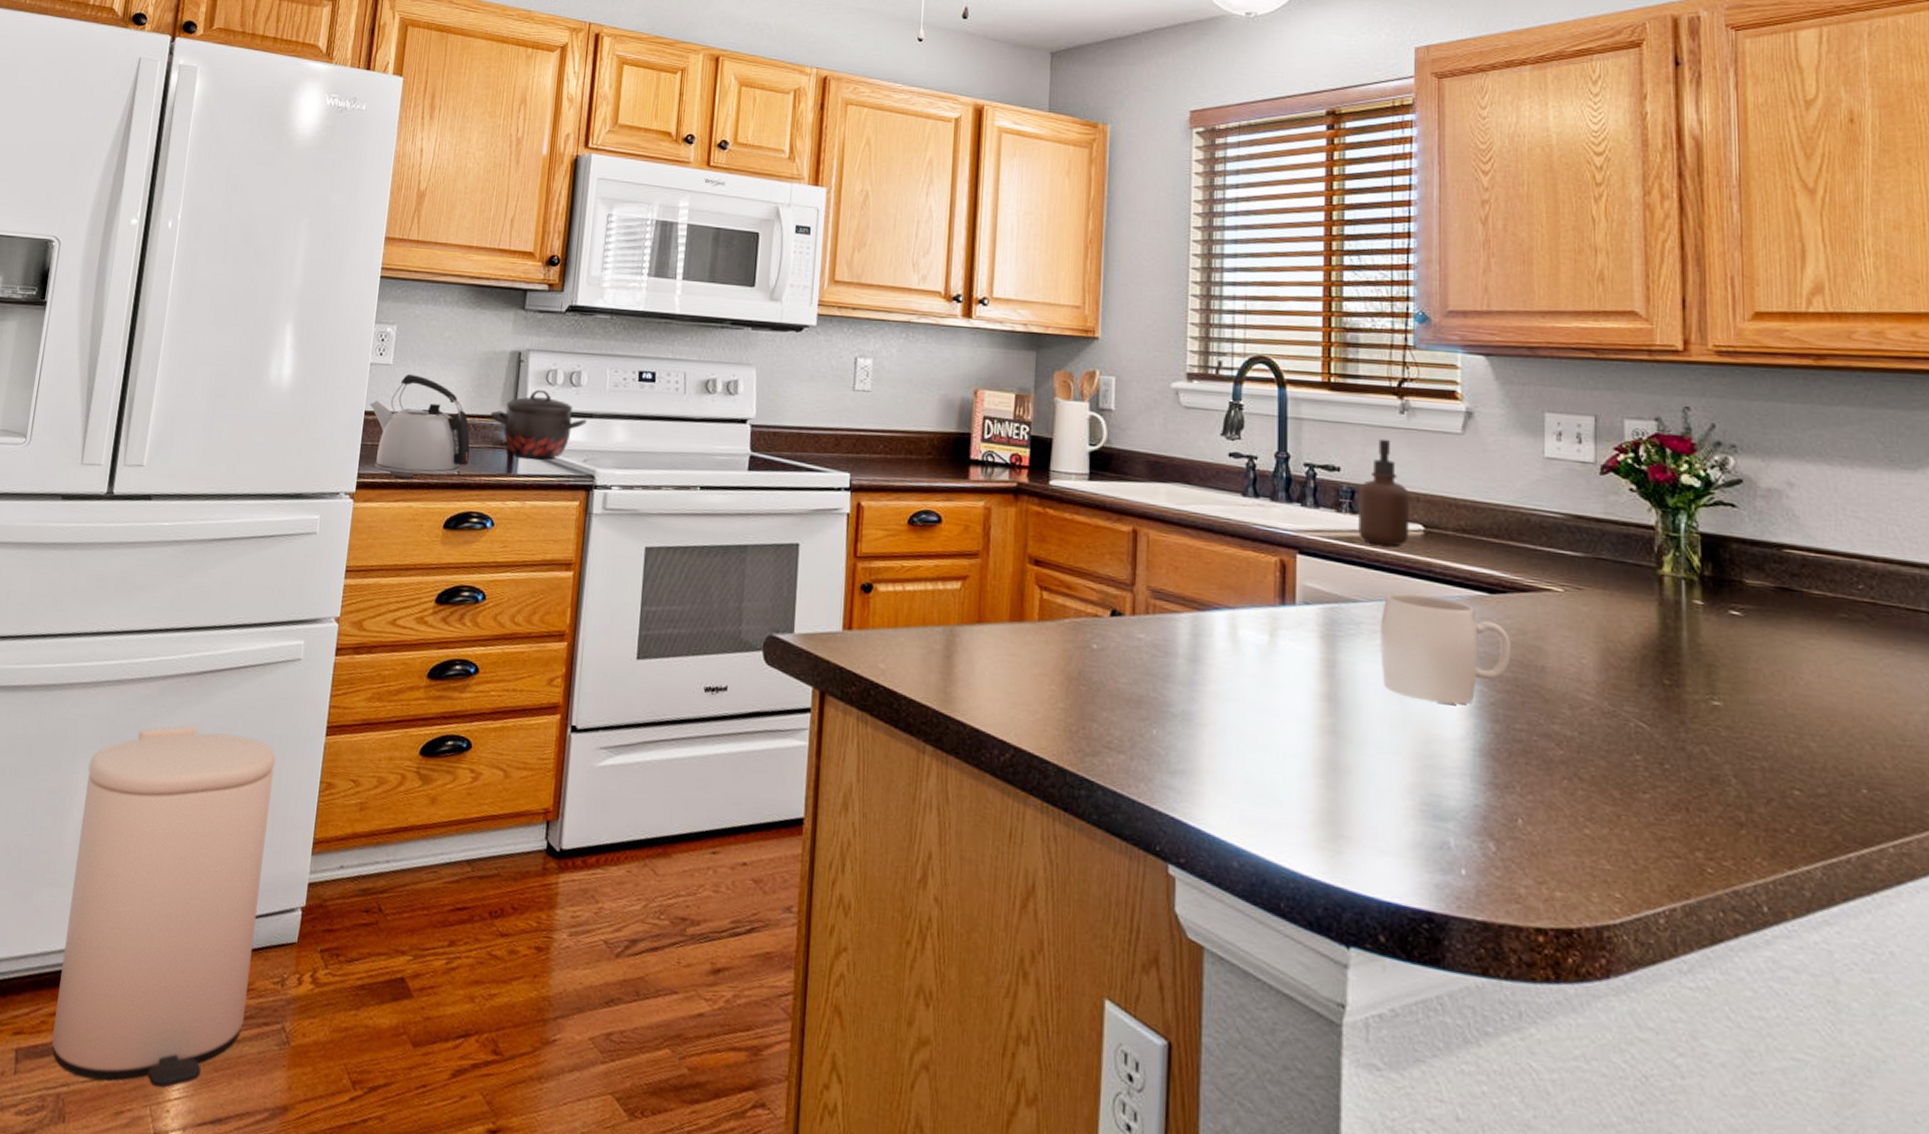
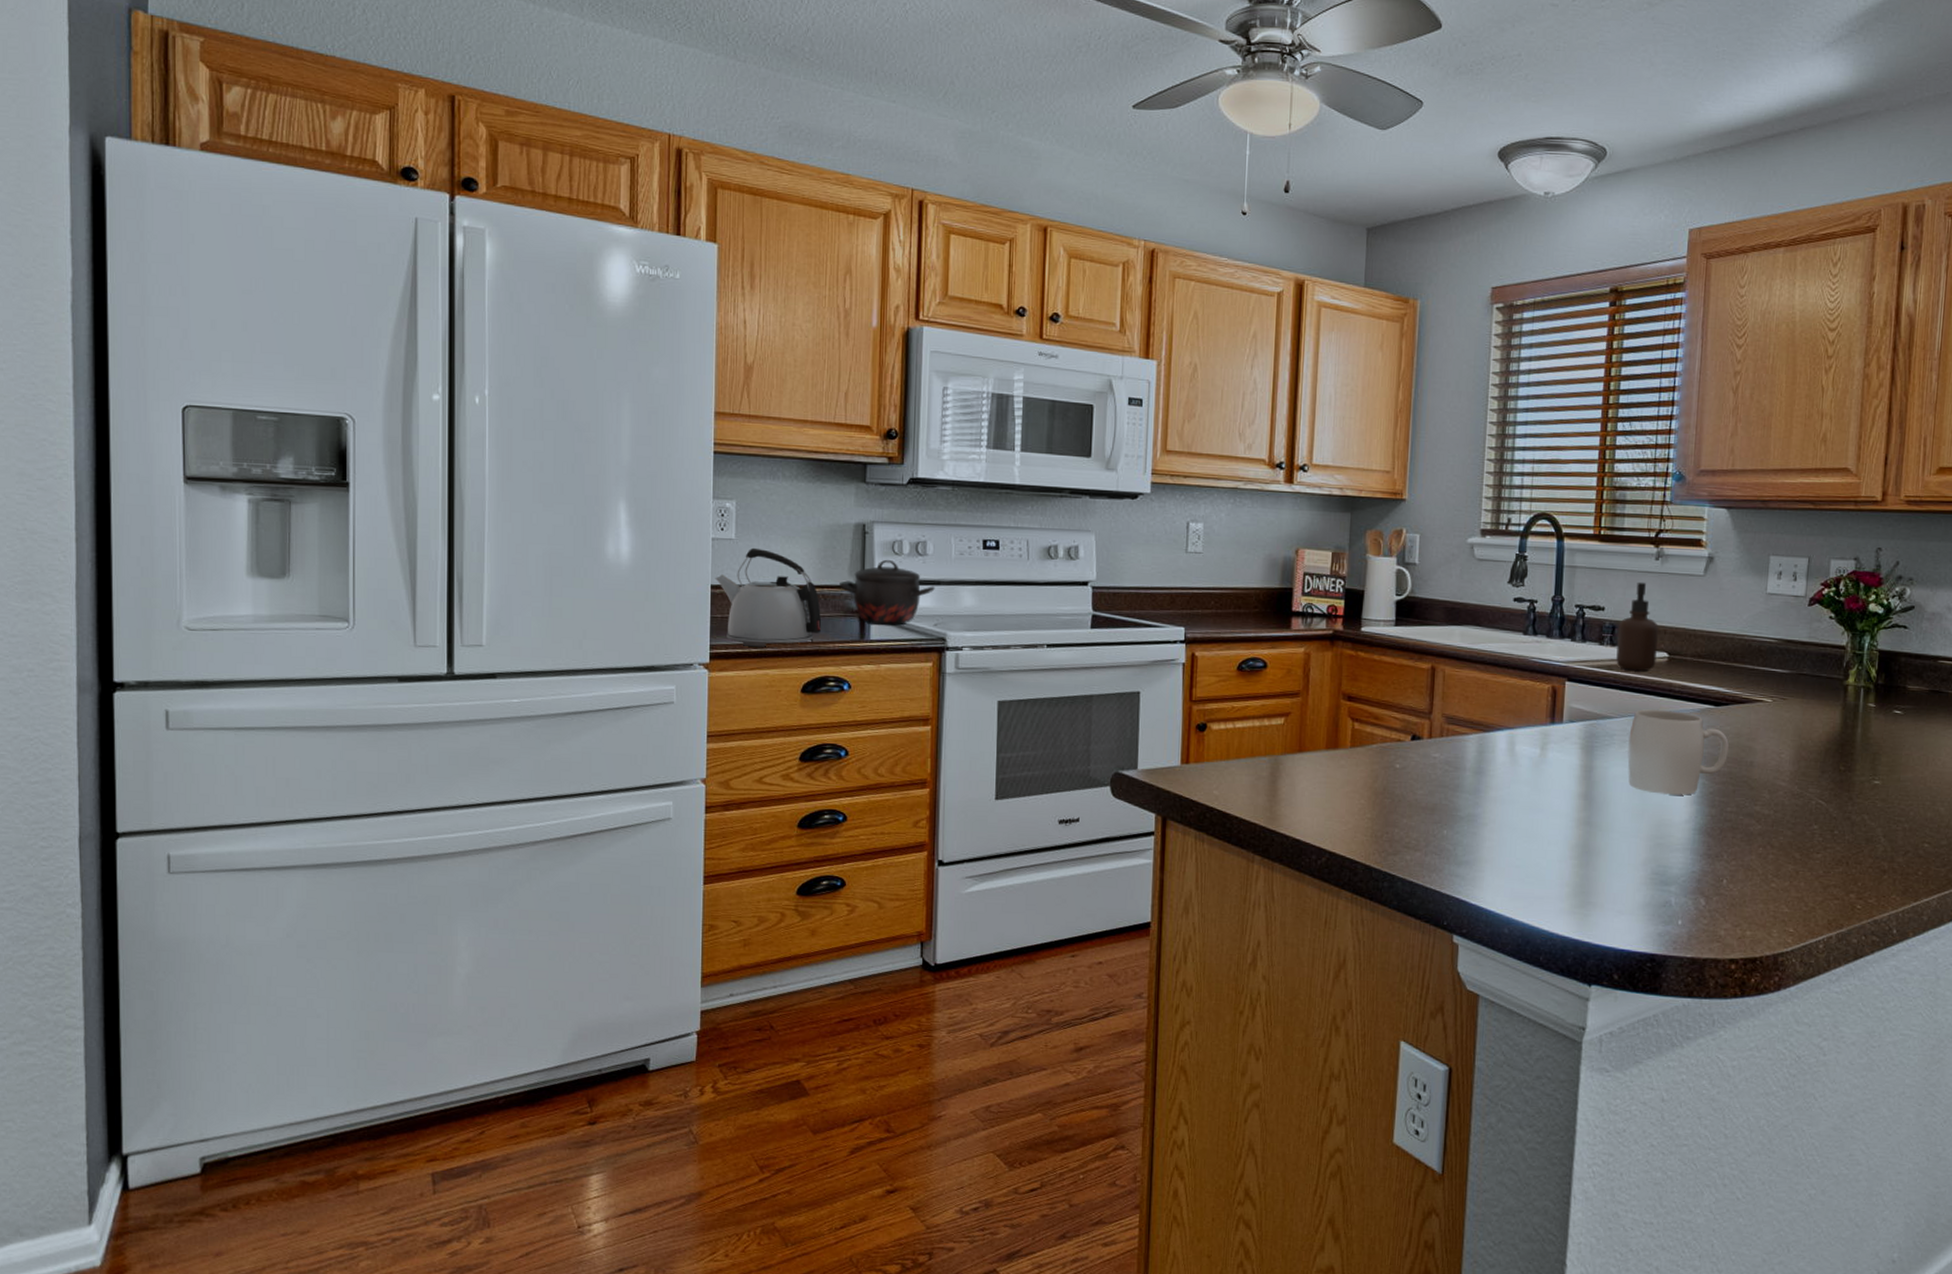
pedal bin: present [51,725,276,1089] -> none [465,884,657,1191]

